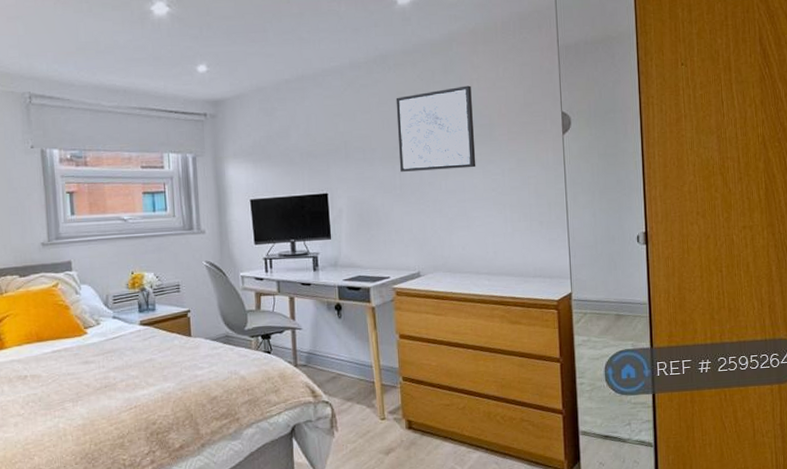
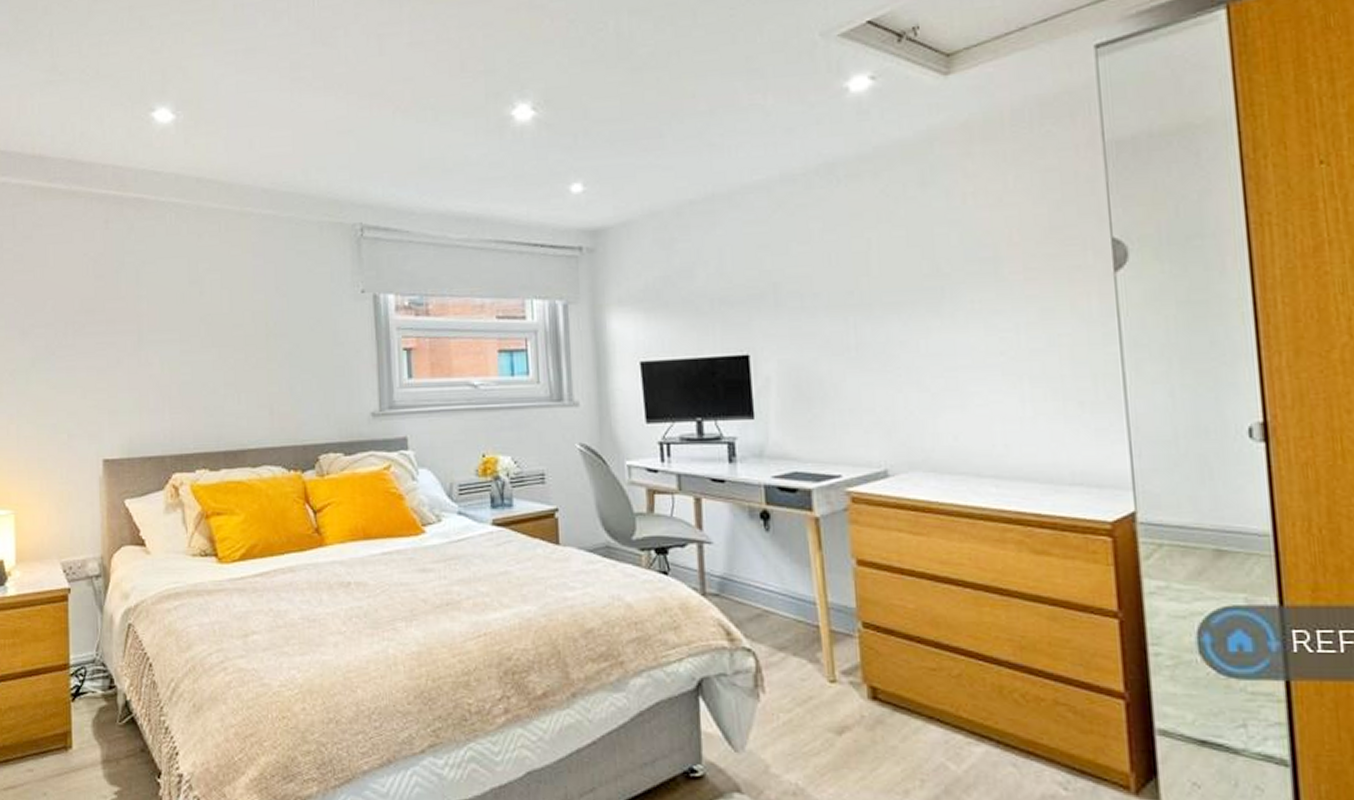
wall art: present [396,85,476,172] -> none [848,202,974,326]

